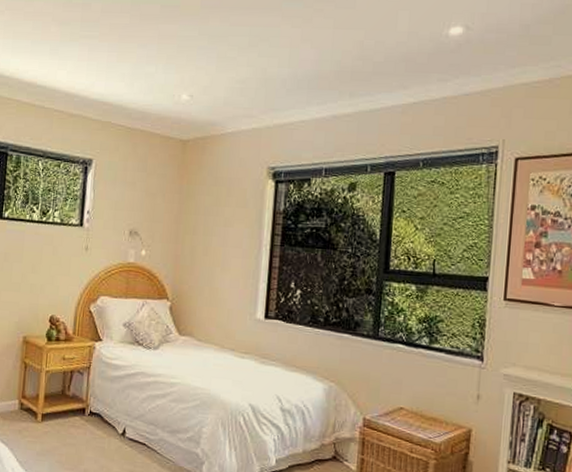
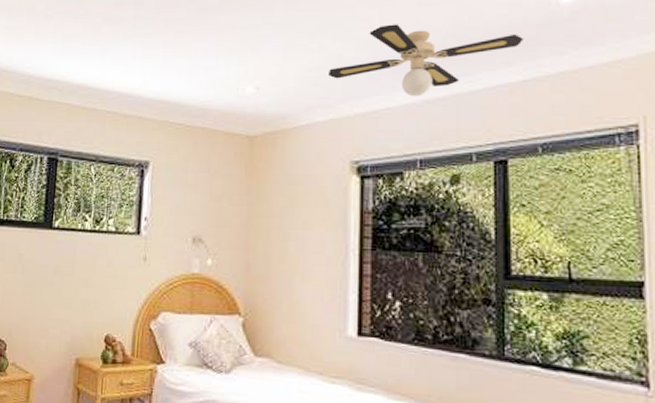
ceiling fan: none [254,44,417,112] -> present [329,24,524,97]

